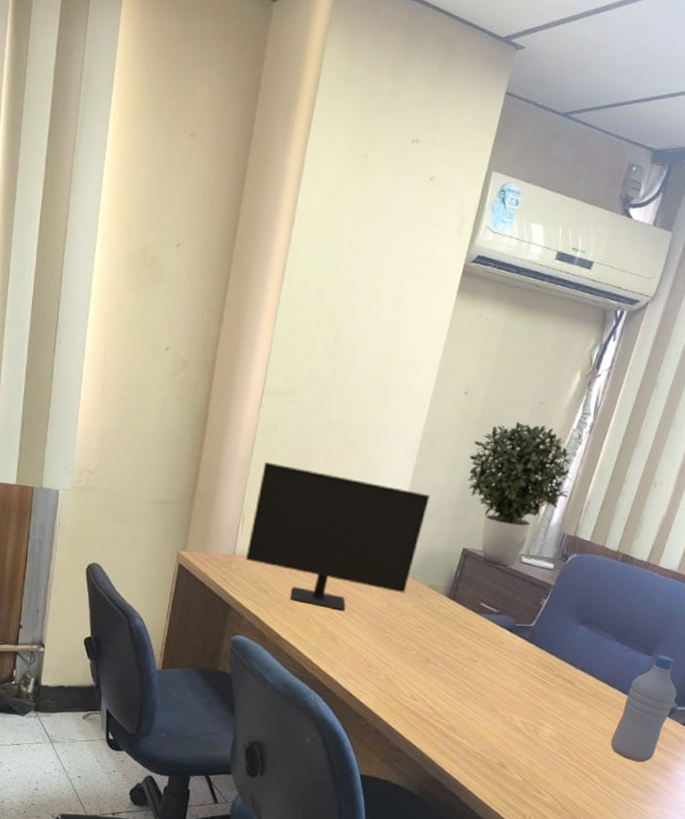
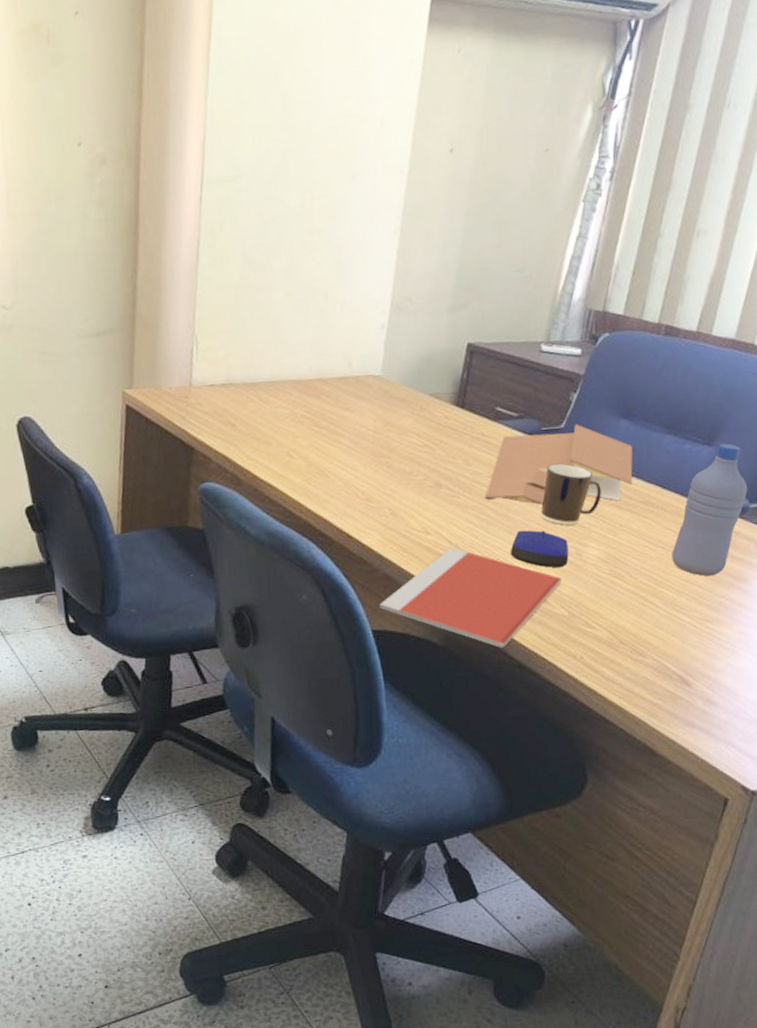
monitor: present [245,461,430,611] -> none [205,267,421,438]
notebook: none [368,713,520,803] -> present [379,547,562,649]
papers: none [465,624,587,692] -> present [485,424,633,505]
potted plant: present [467,421,572,566] -> none [464,177,593,359]
computer mouse: none [480,706,528,741] -> present [510,530,569,568]
mug: none [508,654,559,706] -> present [540,463,601,526]

